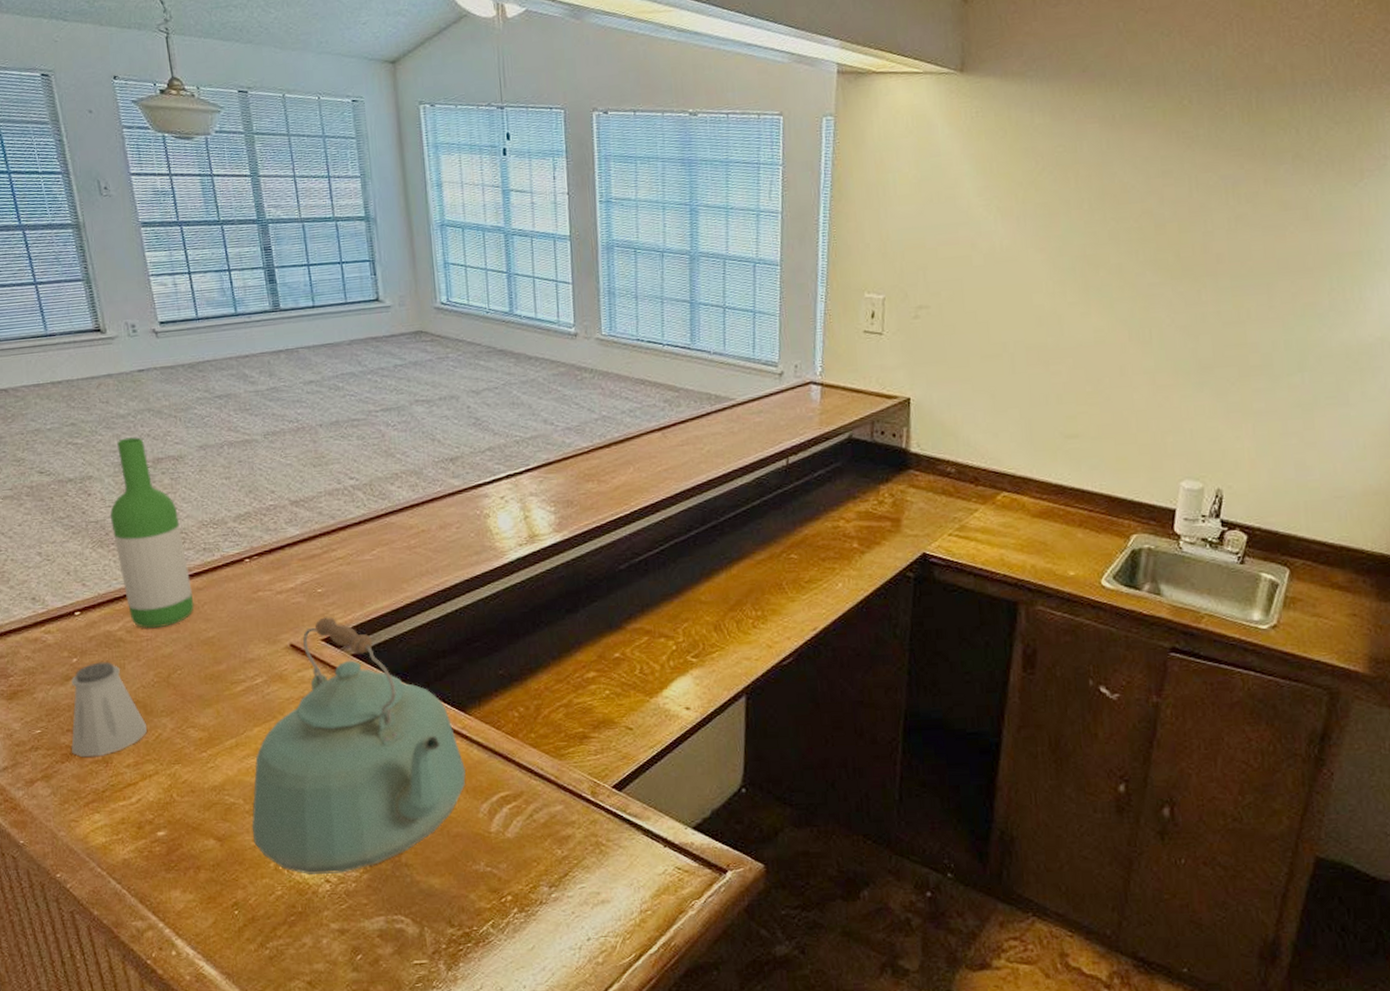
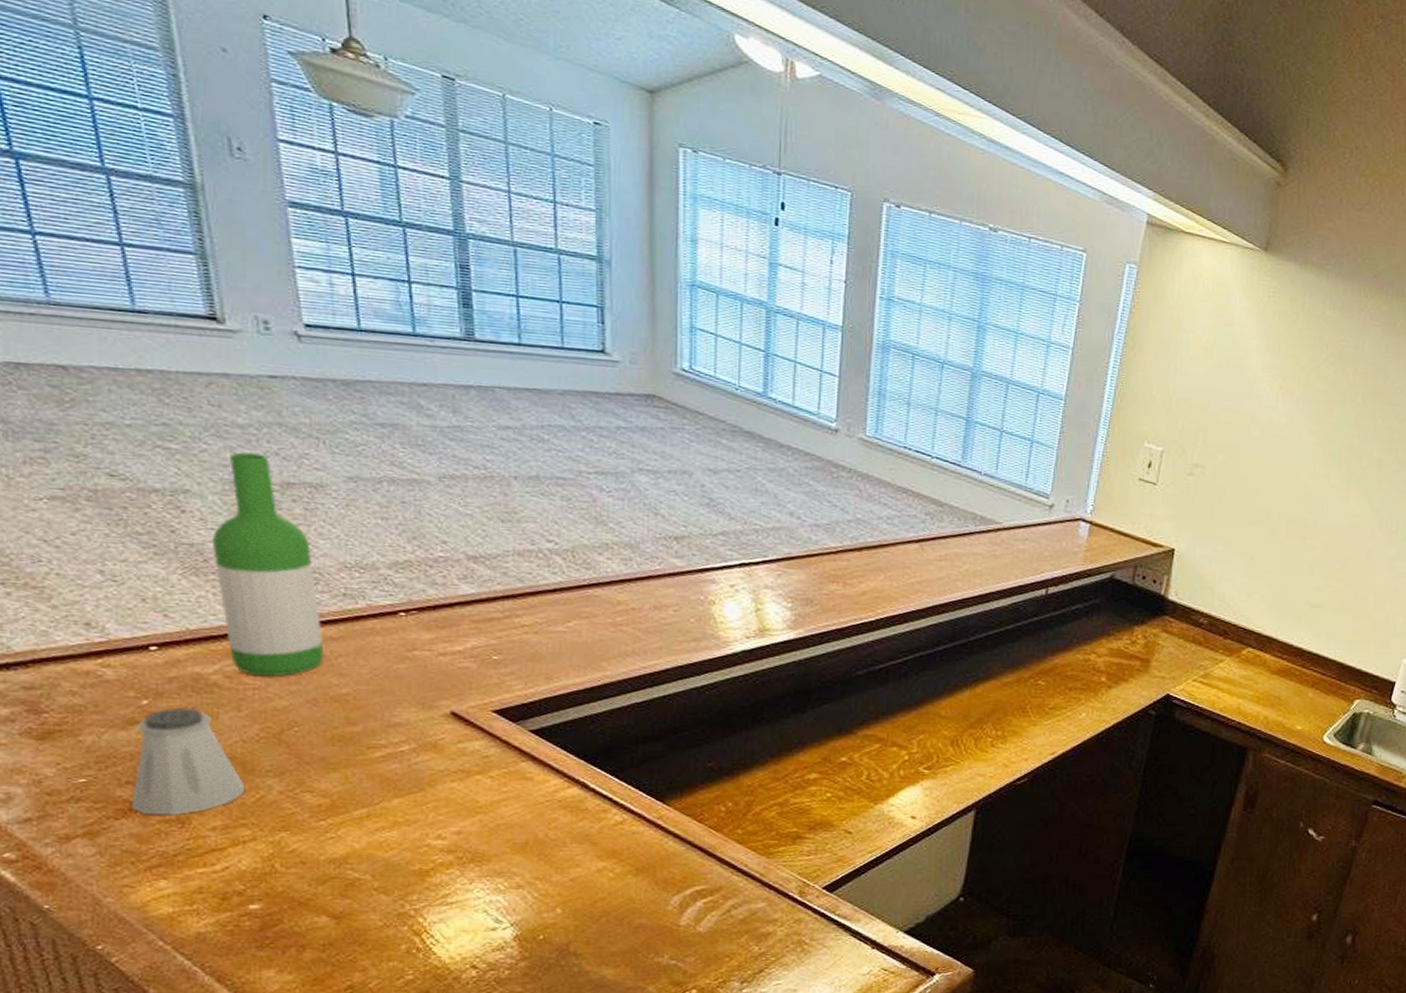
kettle: present [252,617,466,875] -> none [380,687,657,961]

